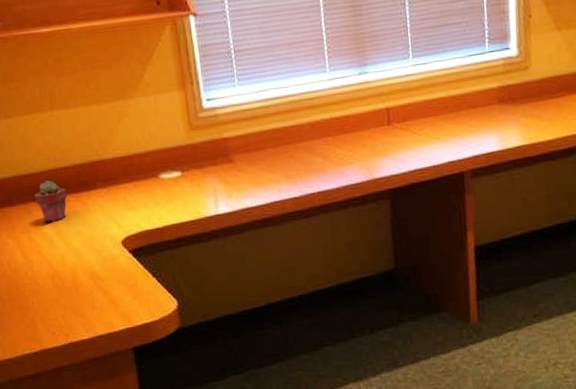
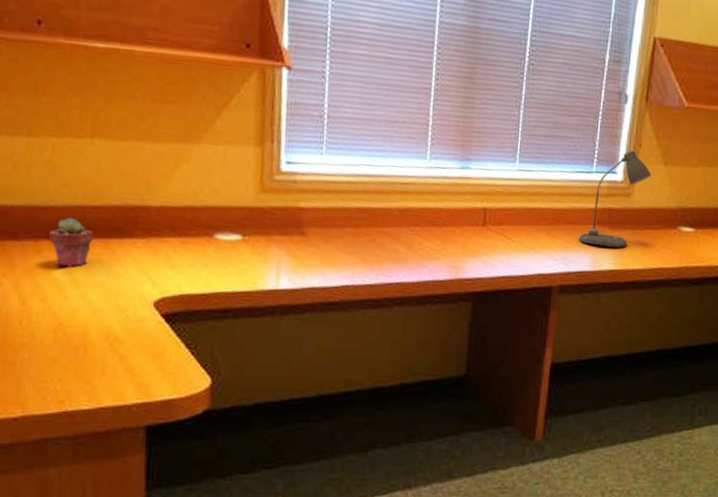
desk lamp: none [483,22,547,124] -> present [579,150,652,247]

